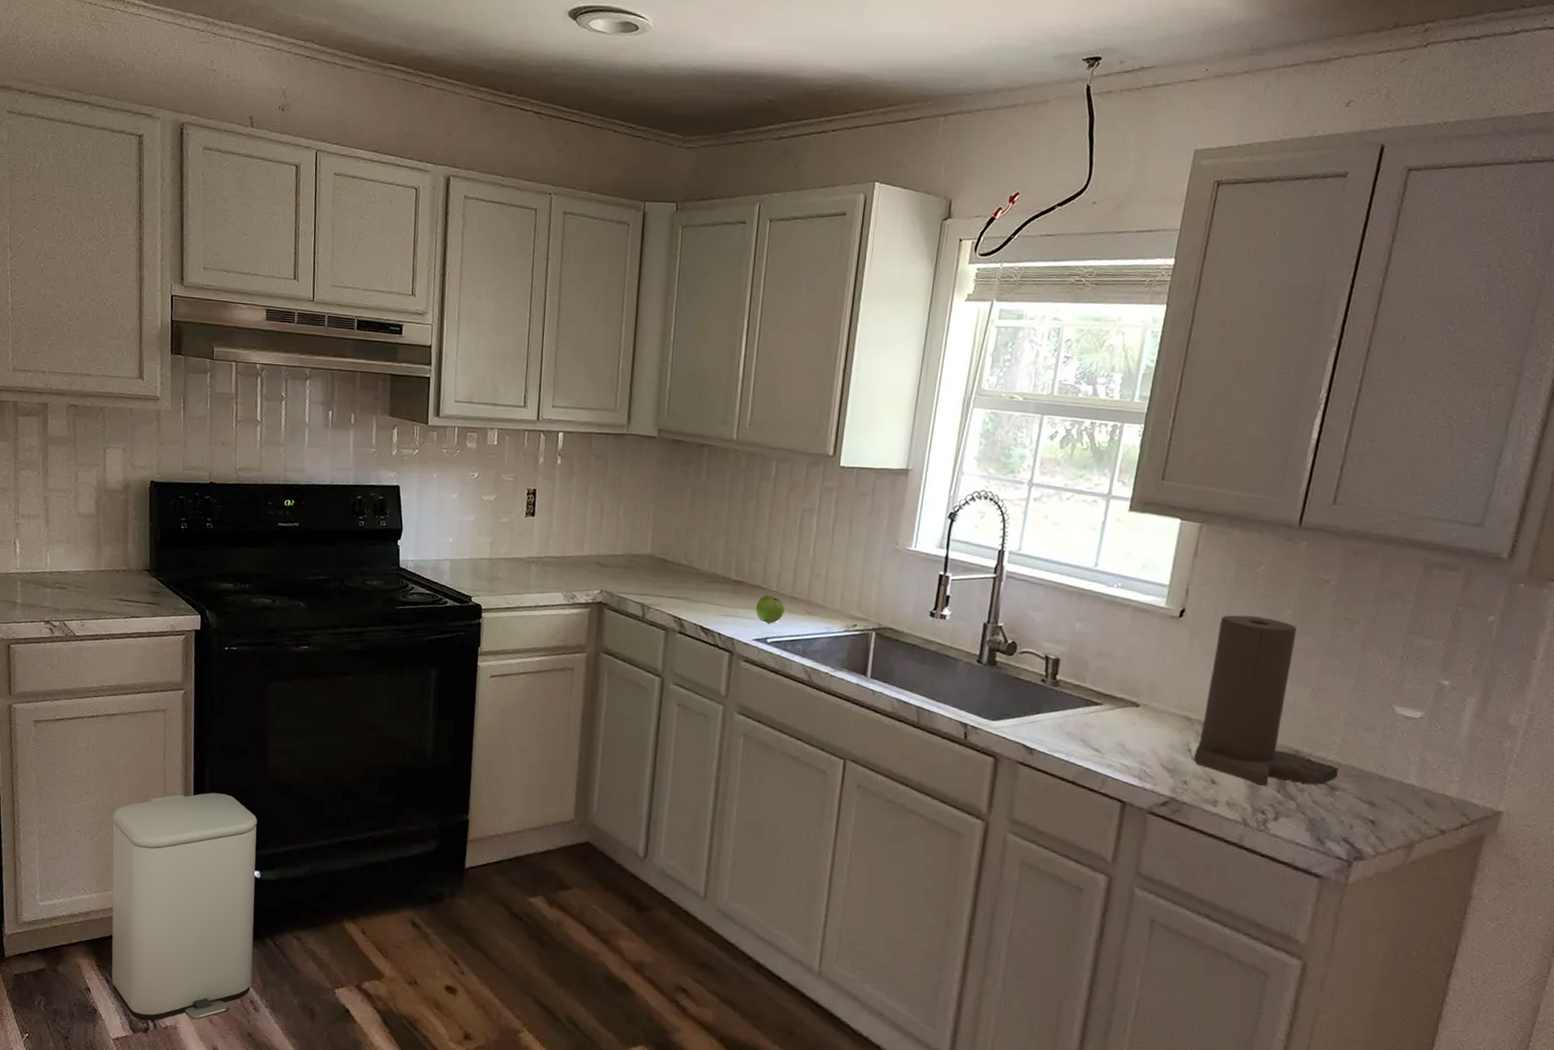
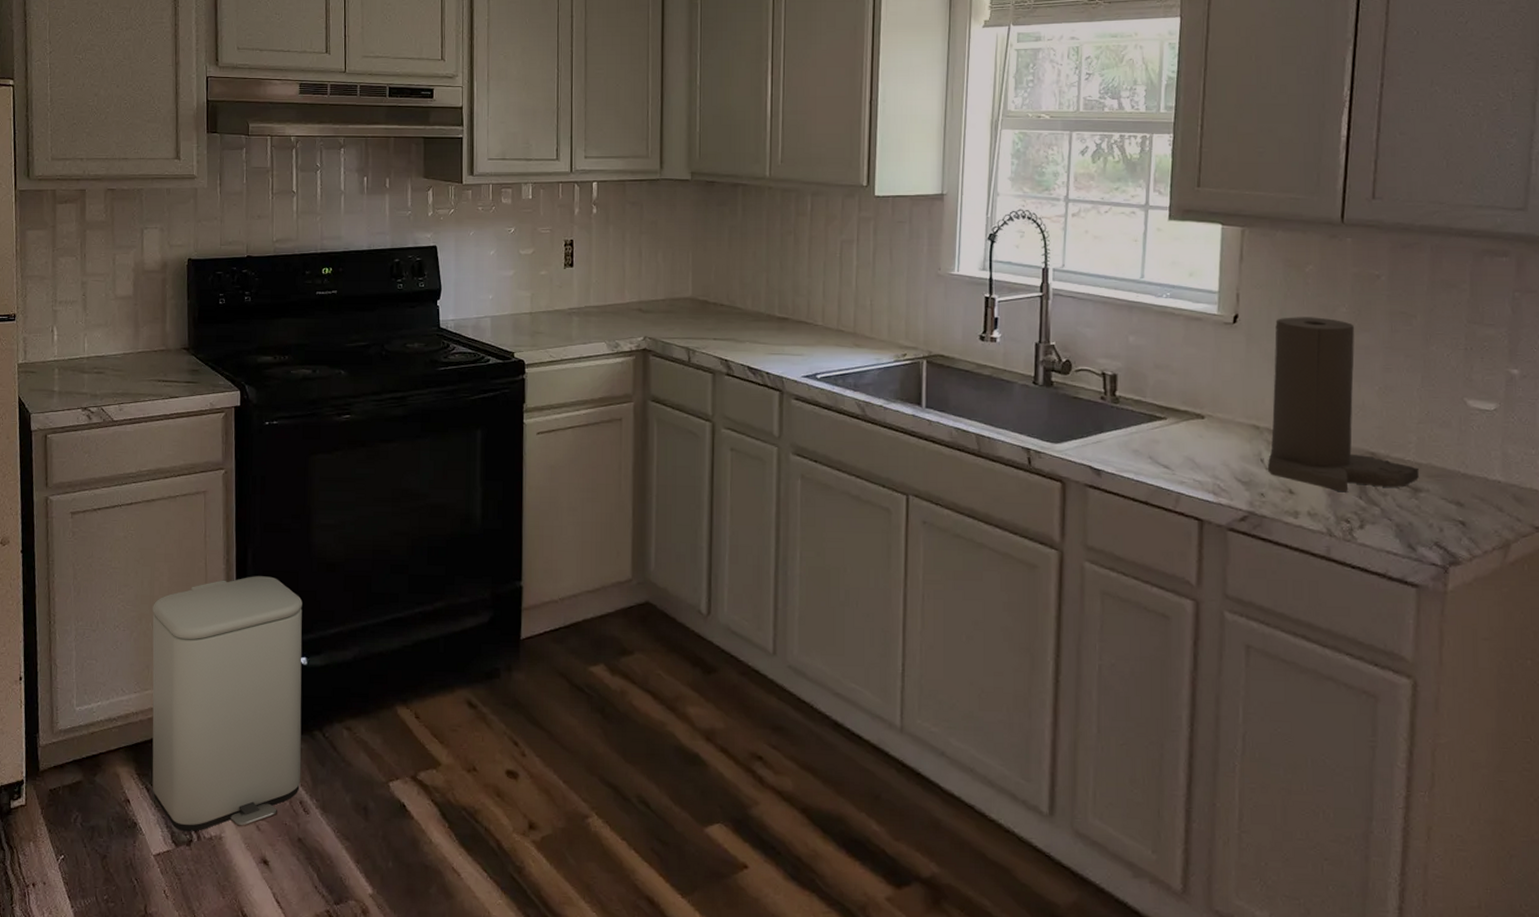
fruit: present [756,595,785,624] -> none [803,330,832,359]

